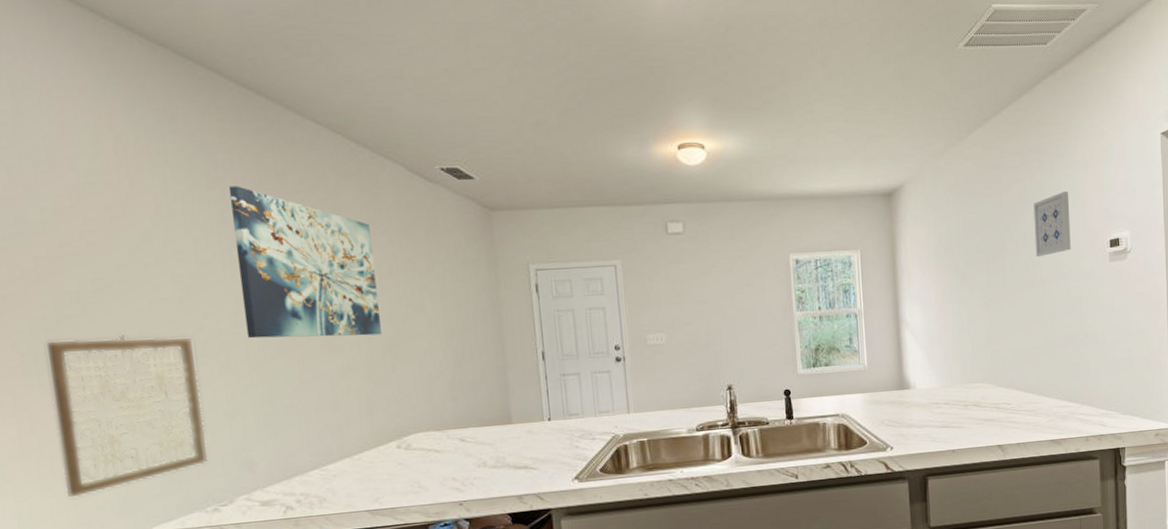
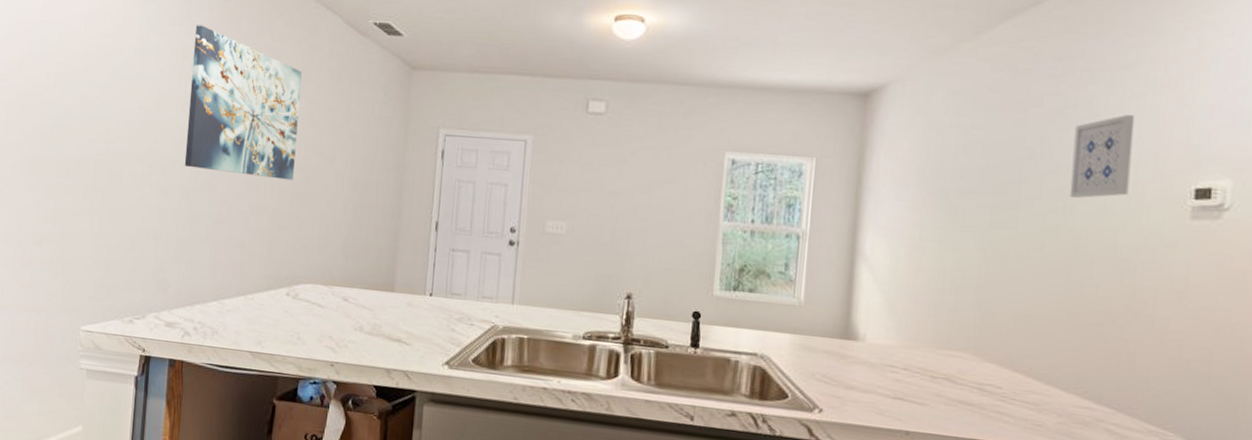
wall art: present [44,335,208,497] -> none [29,145,143,287]

